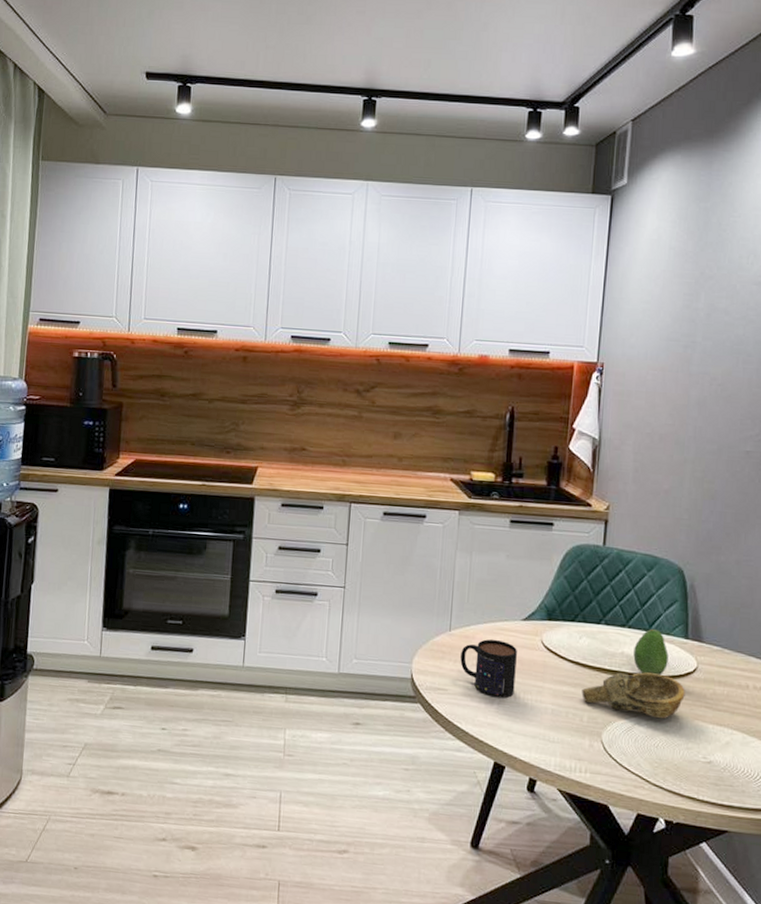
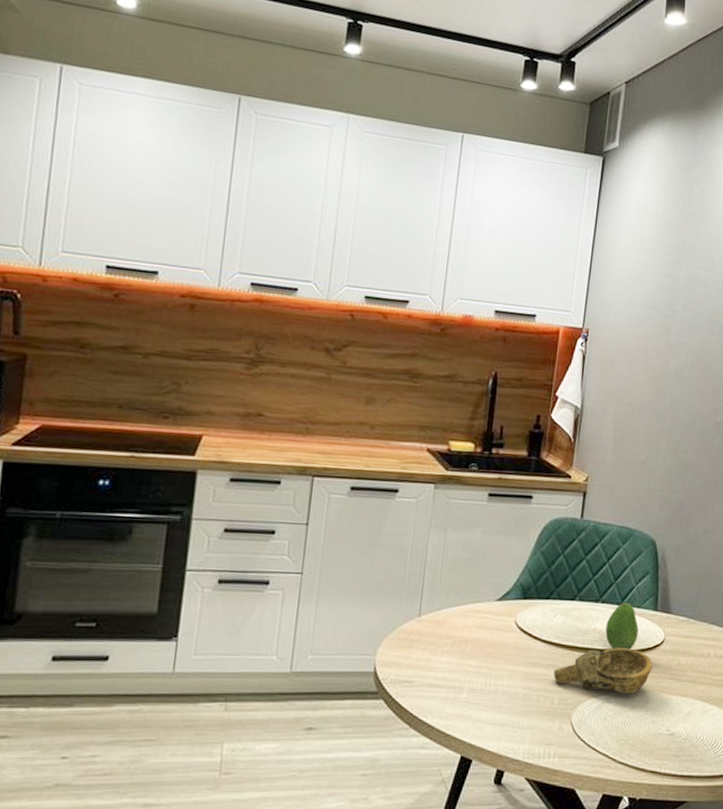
mug: present [460,639,517,699] -> none [429,622,490,686]

